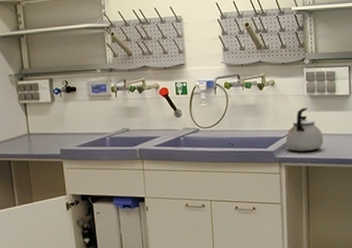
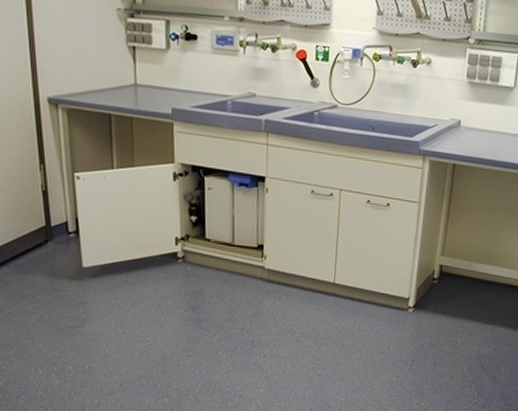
kettle: present [285,107,324,151] -> none [434,95,477,147]

